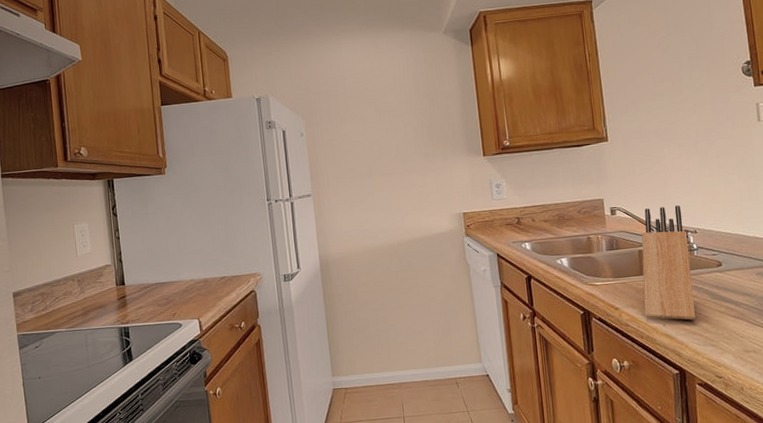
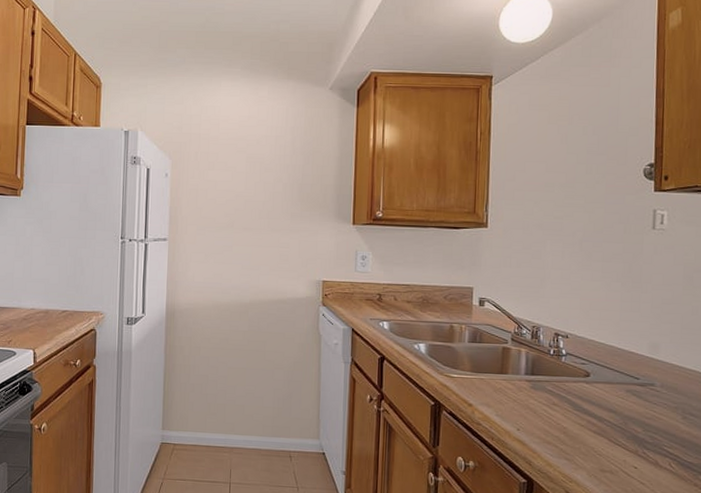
knife block: present [641,205,696,320] -> none [499,304,557,429]

